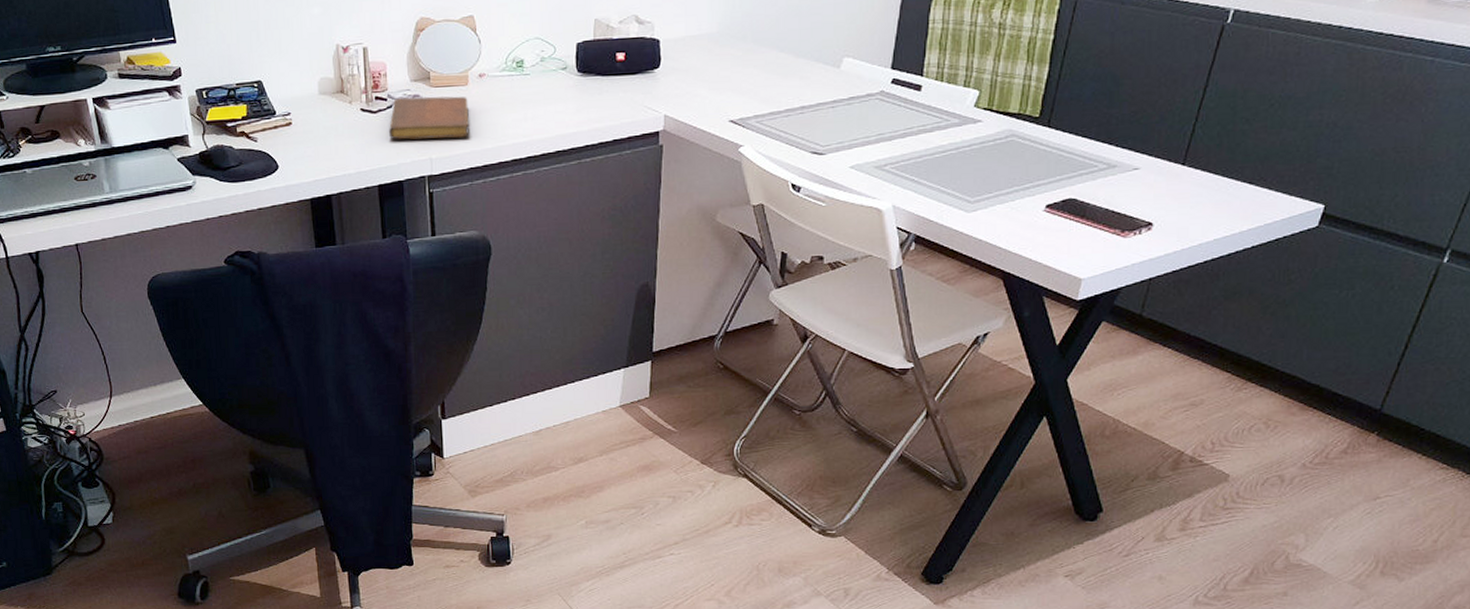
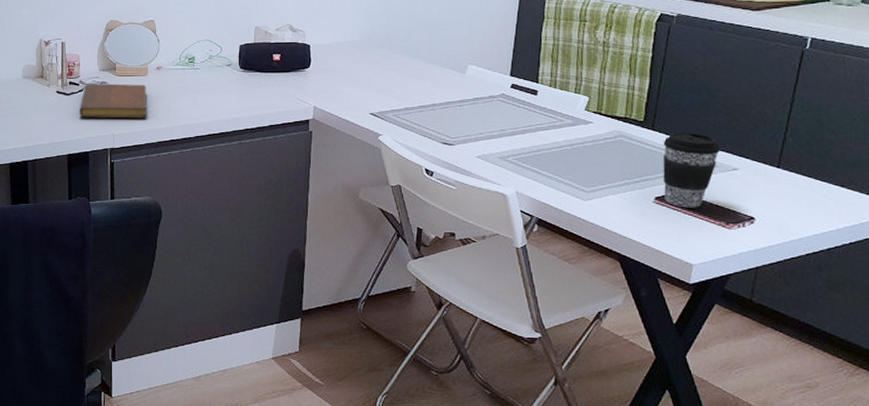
coffee cup: none [1056,127,1123,216] -> present [662,132,721,208]

